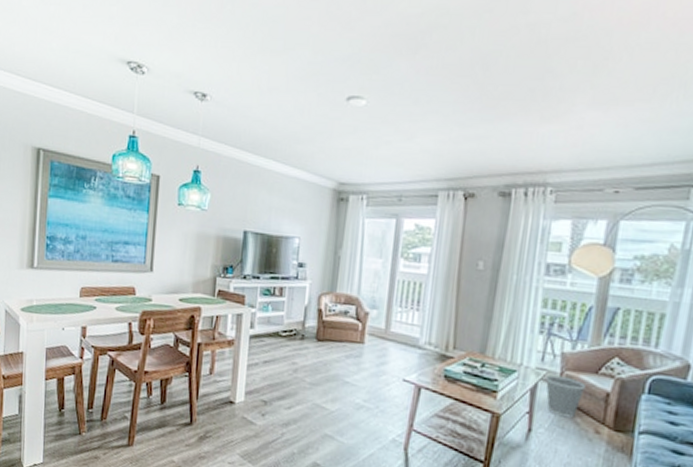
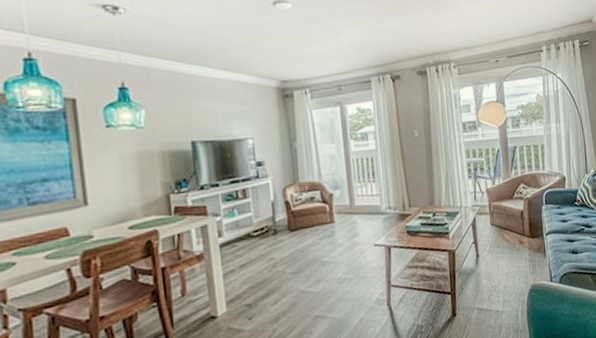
wastebasket: present [545,374,587,419] -> none [479,206,508,239]

